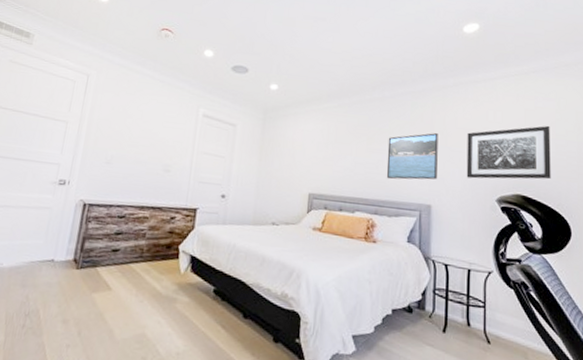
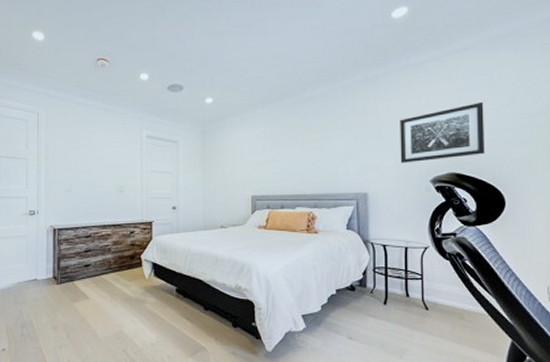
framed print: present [386,132,438,180] -> none [322,123,372,174]

